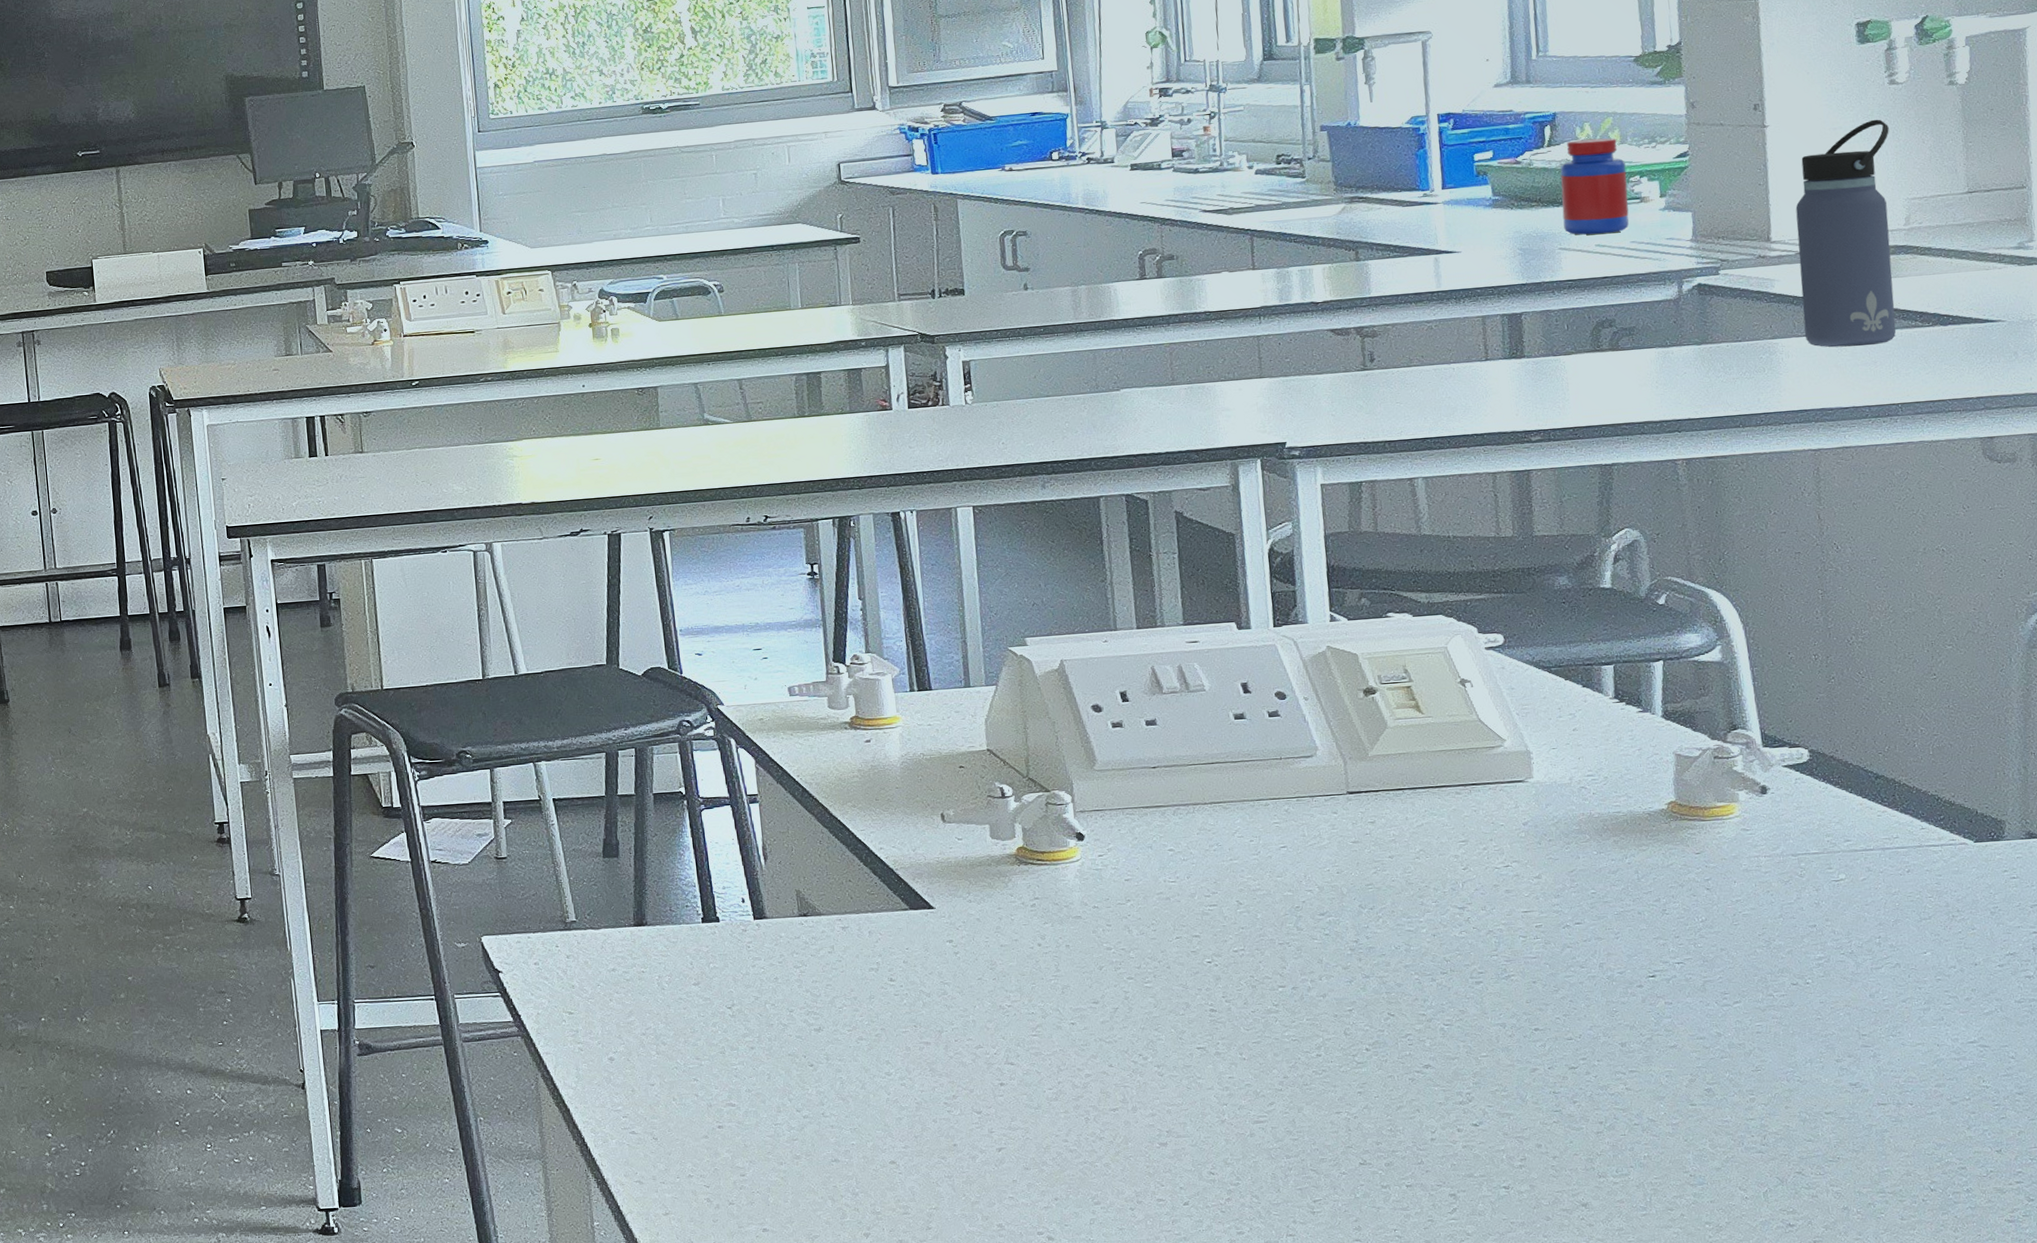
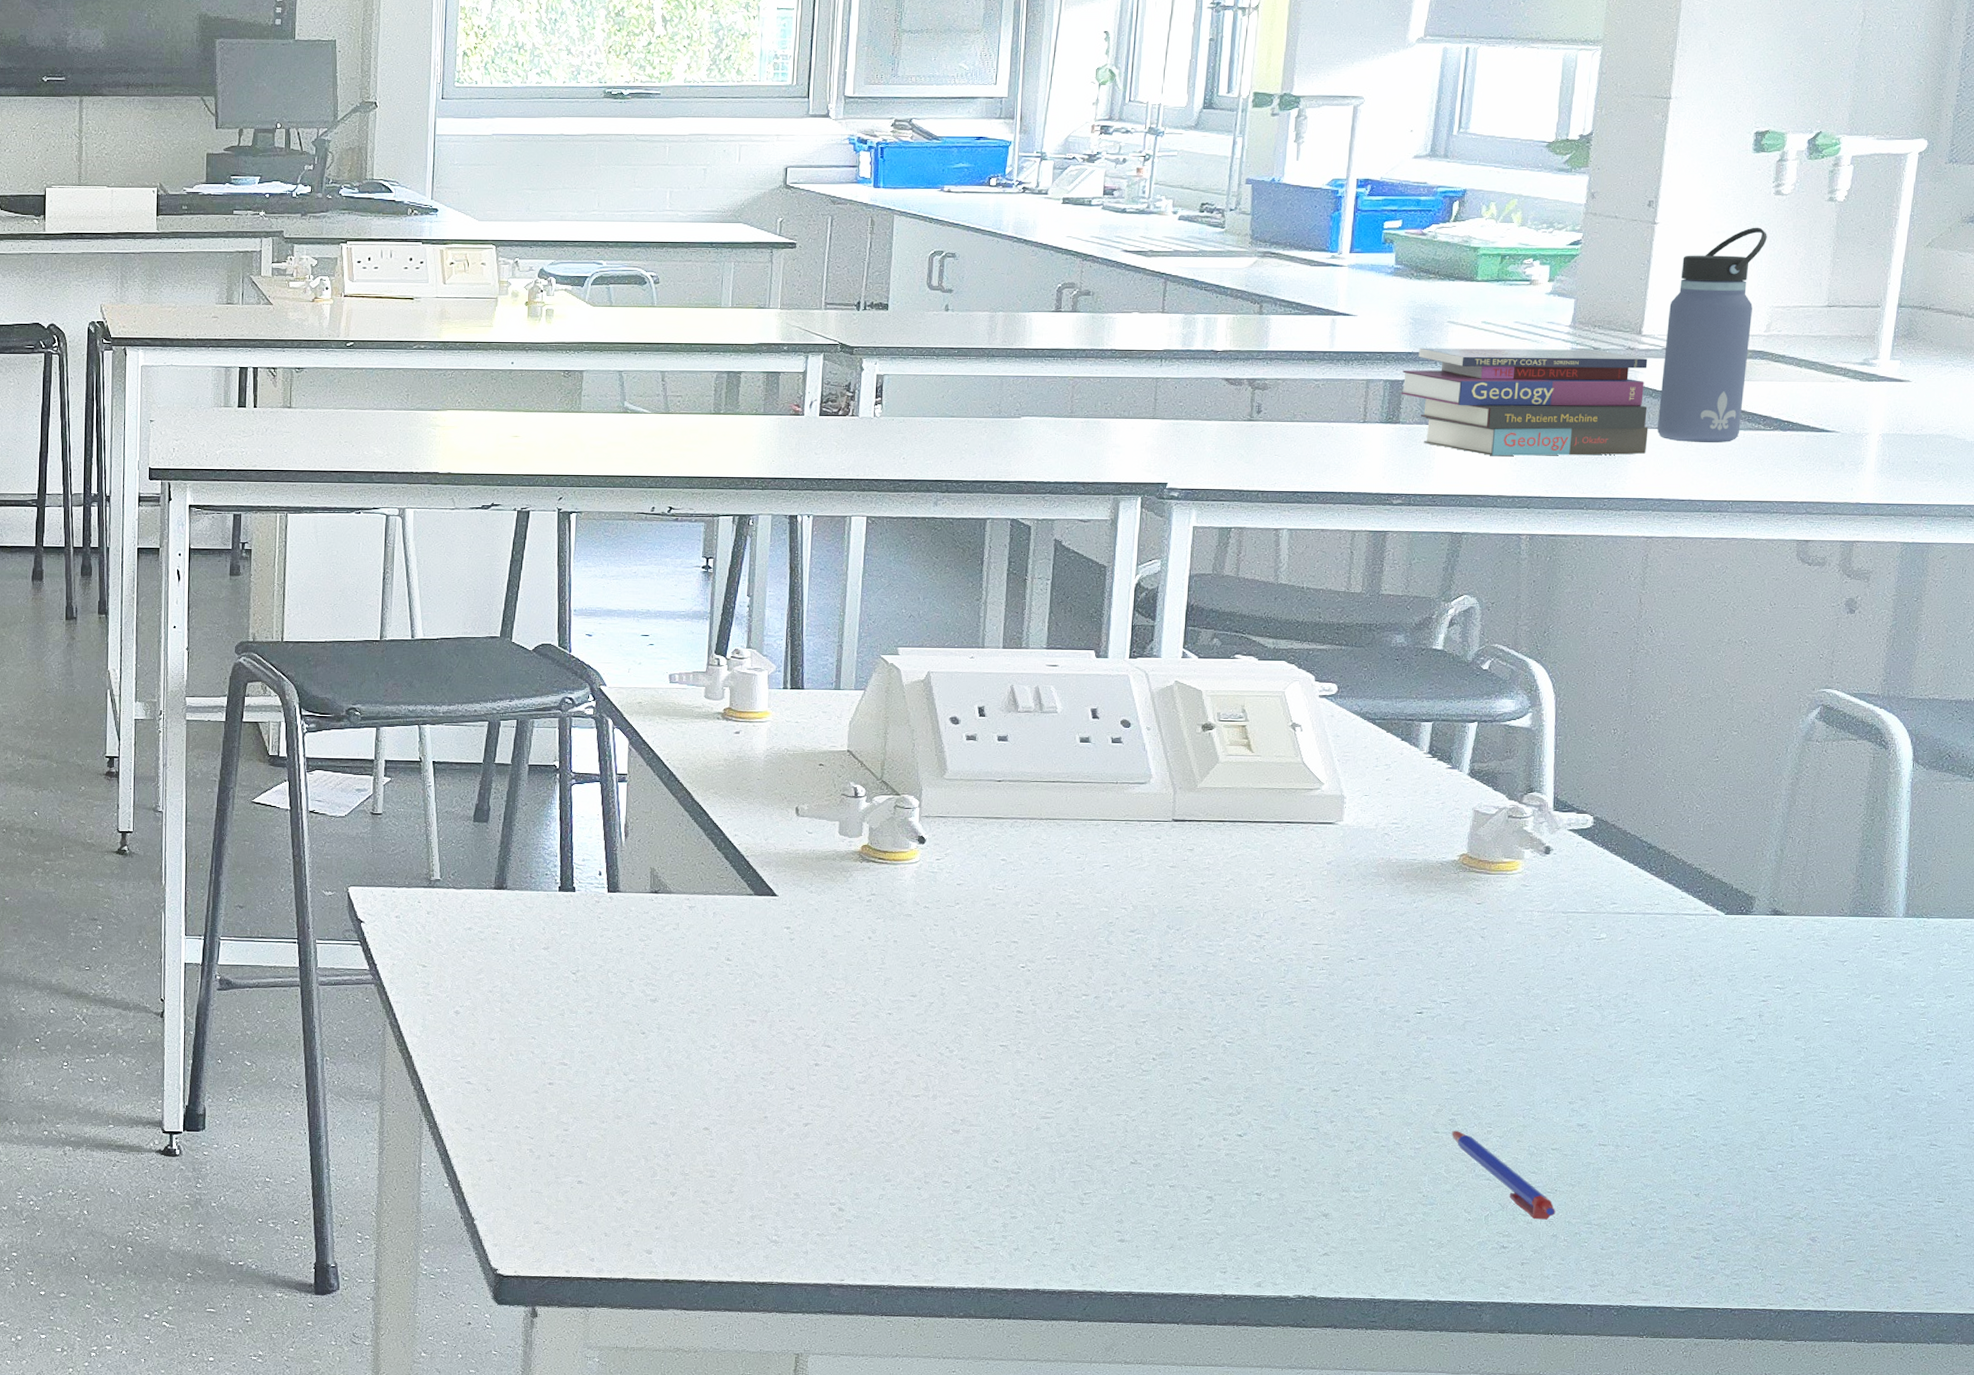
books: none [1519,261,1797,381] -> present [1400,348,1649,456]
jar: present [1560,138,1629,235] -> none [1456,218,1522,312]
pen: none [1710,1101,1842,1192] -> present [1452,1131,1556,1220]

